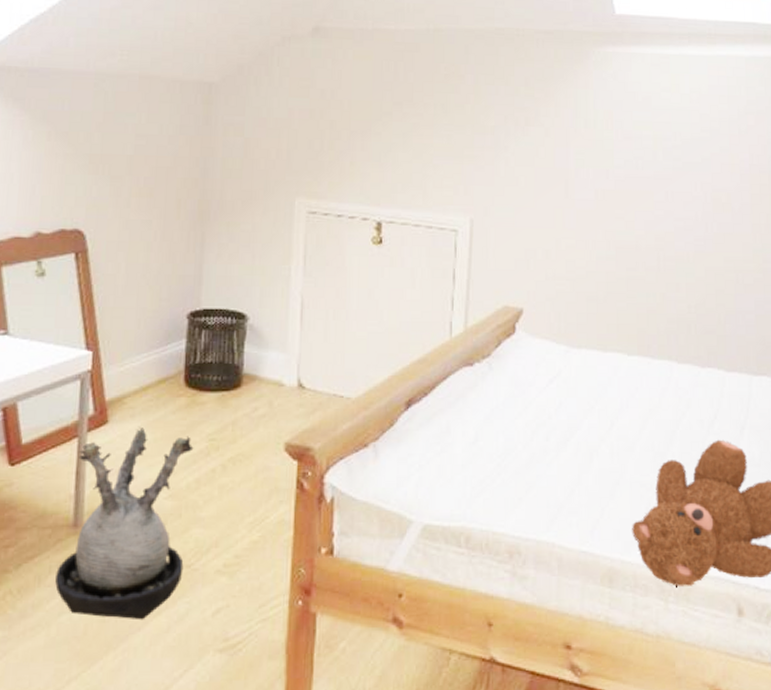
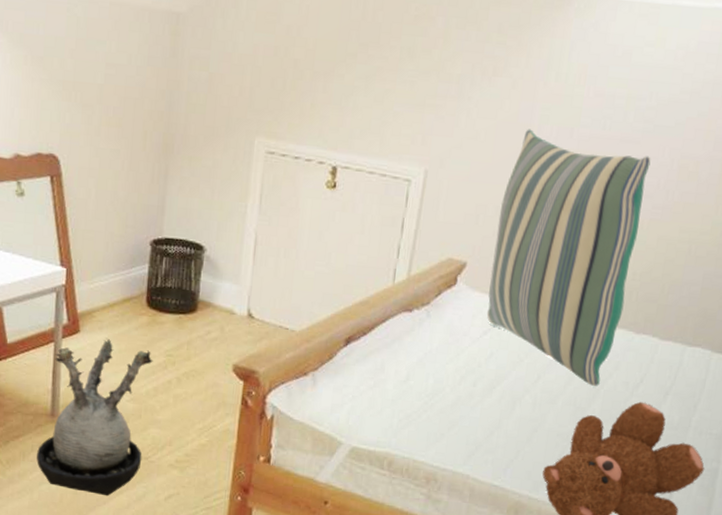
pillow: none [549,173,686,427] -> present [486,129,651,386]

